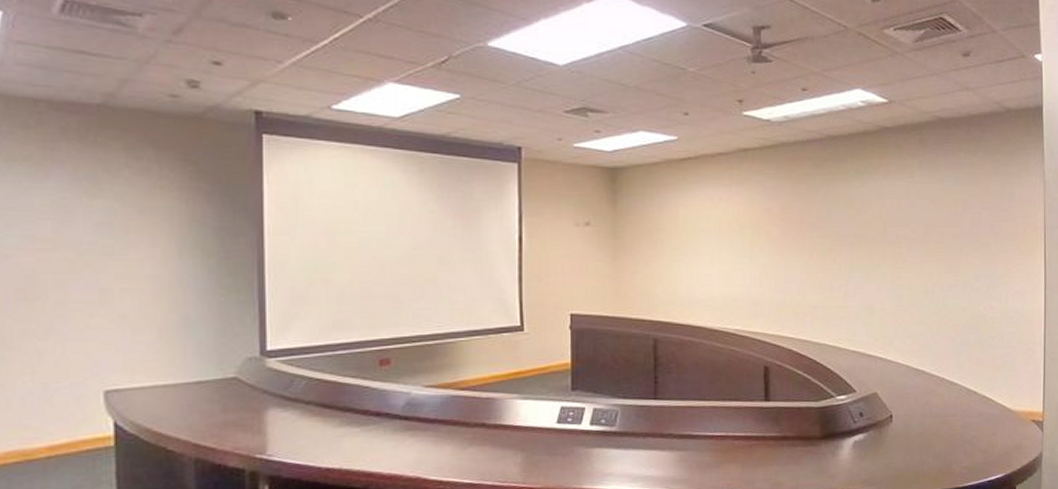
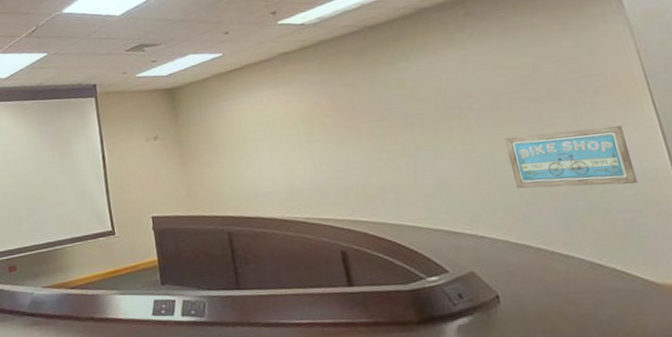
wall art: none [926,269,1018,324] -> present [504,126,638,189]

